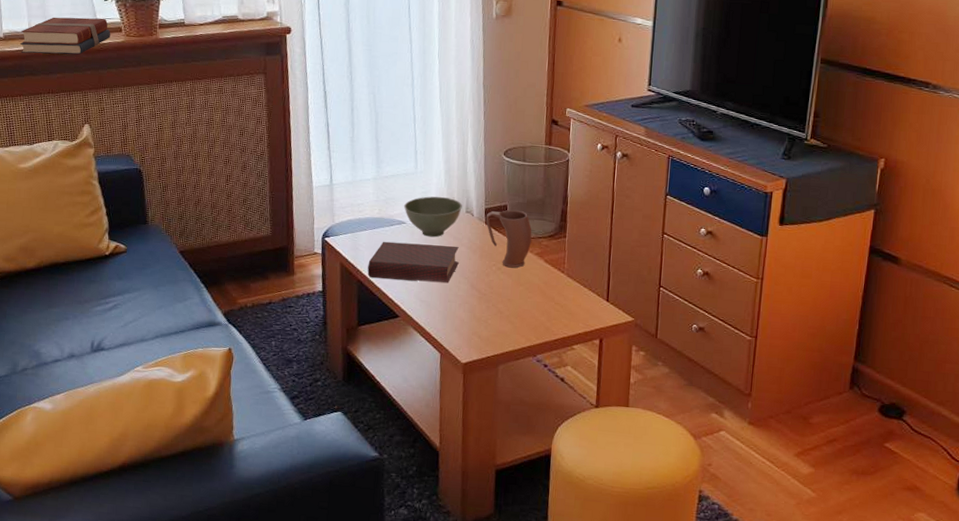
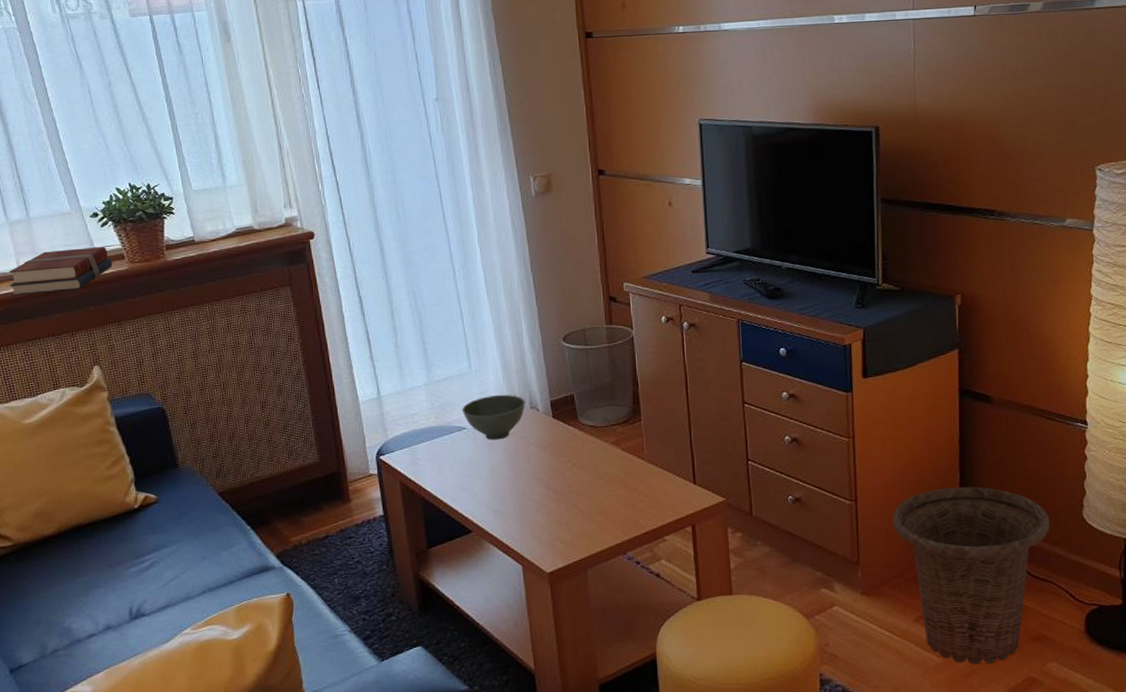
book: present [367,241,459,284] -> none [430,446,530,494]
mug: present [485,209,532,268] -> none [552,398,605,462]
basket: none [787,337,939,505] -> present [892,487,1050,665]

